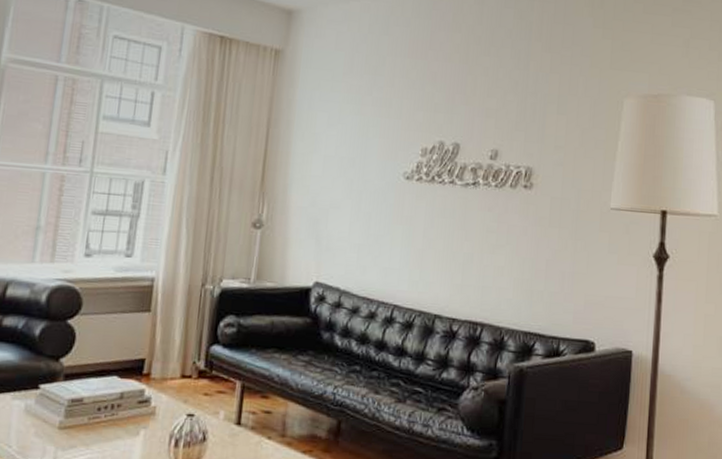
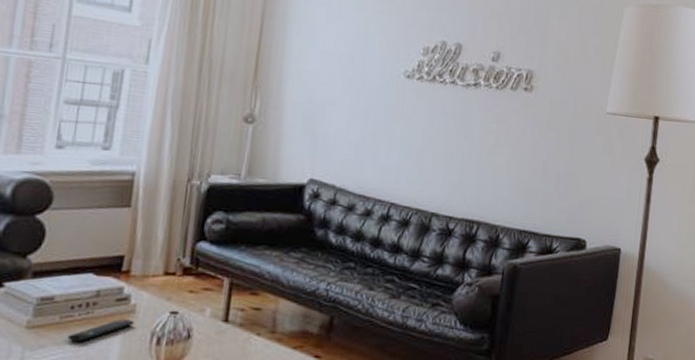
remote control: none [94,420,155,444] -> present [67,318,135,343]

